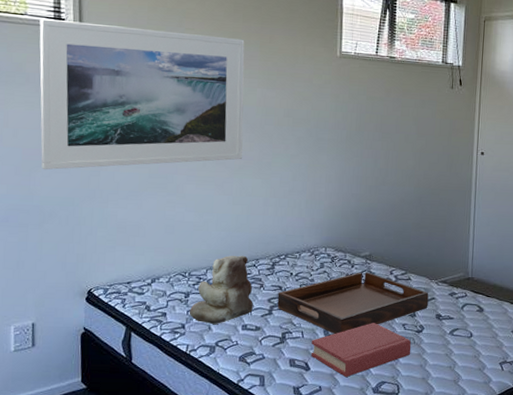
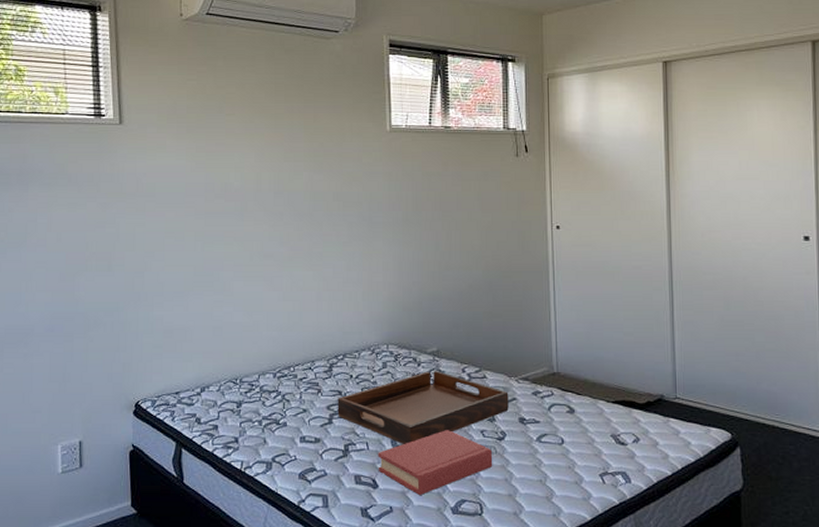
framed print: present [39,18,245,170] -> none [80,116,292,274]
teddy bear: present [189,255,253,325] -> none [242,357,311,438]

